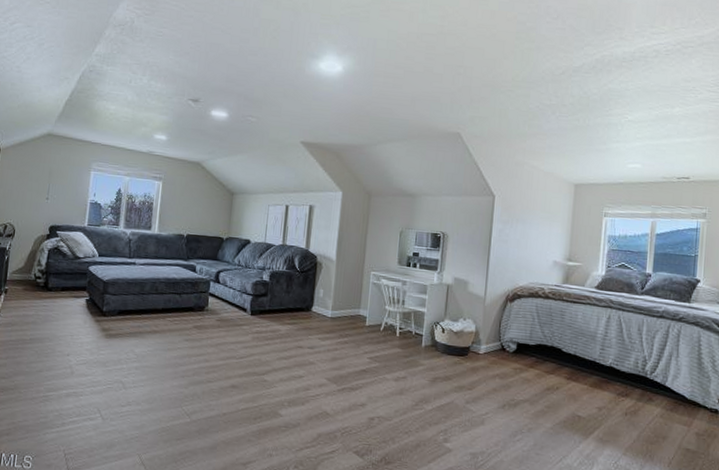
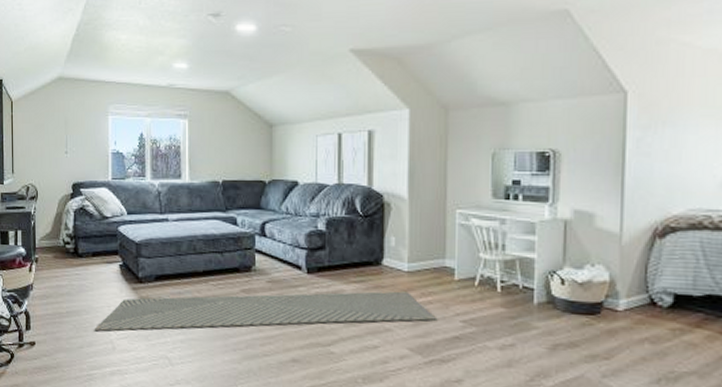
rug: none [55,329,350,358] -> present [94,291,436,332]

